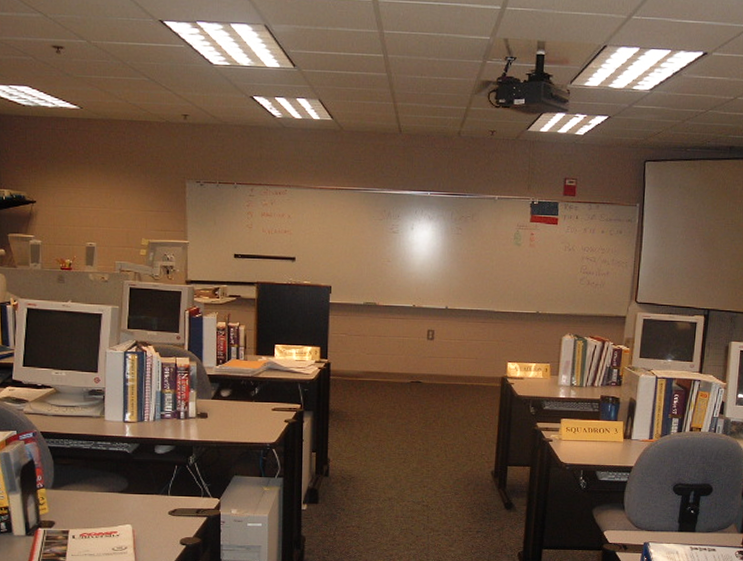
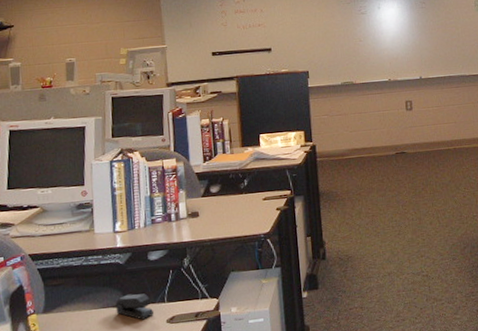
stapler: none [121,482,157,509] -> present [115,293,155,320]

